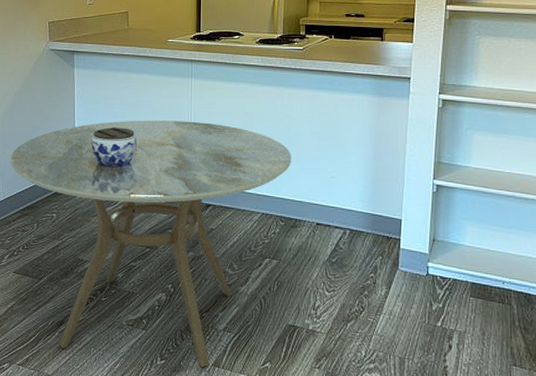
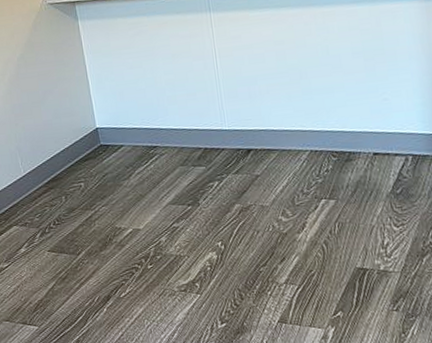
dining table: present [10,120,292,368] -> none [24,59,336,326]
jar: present [91,127,137,167] -> none [109,78,161,125]

